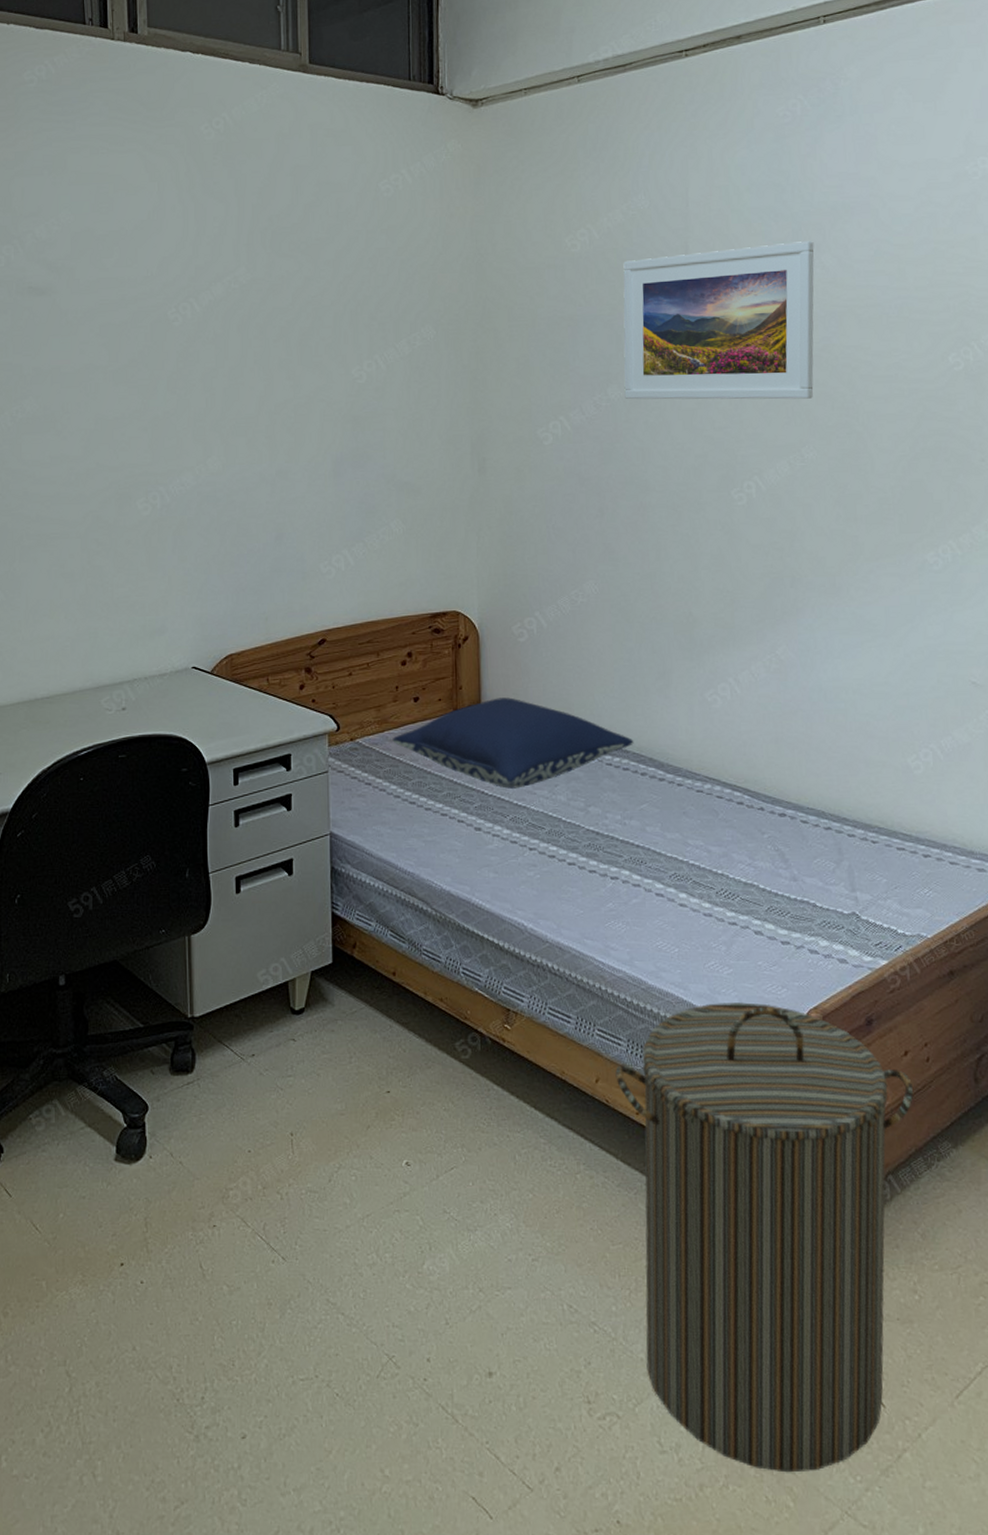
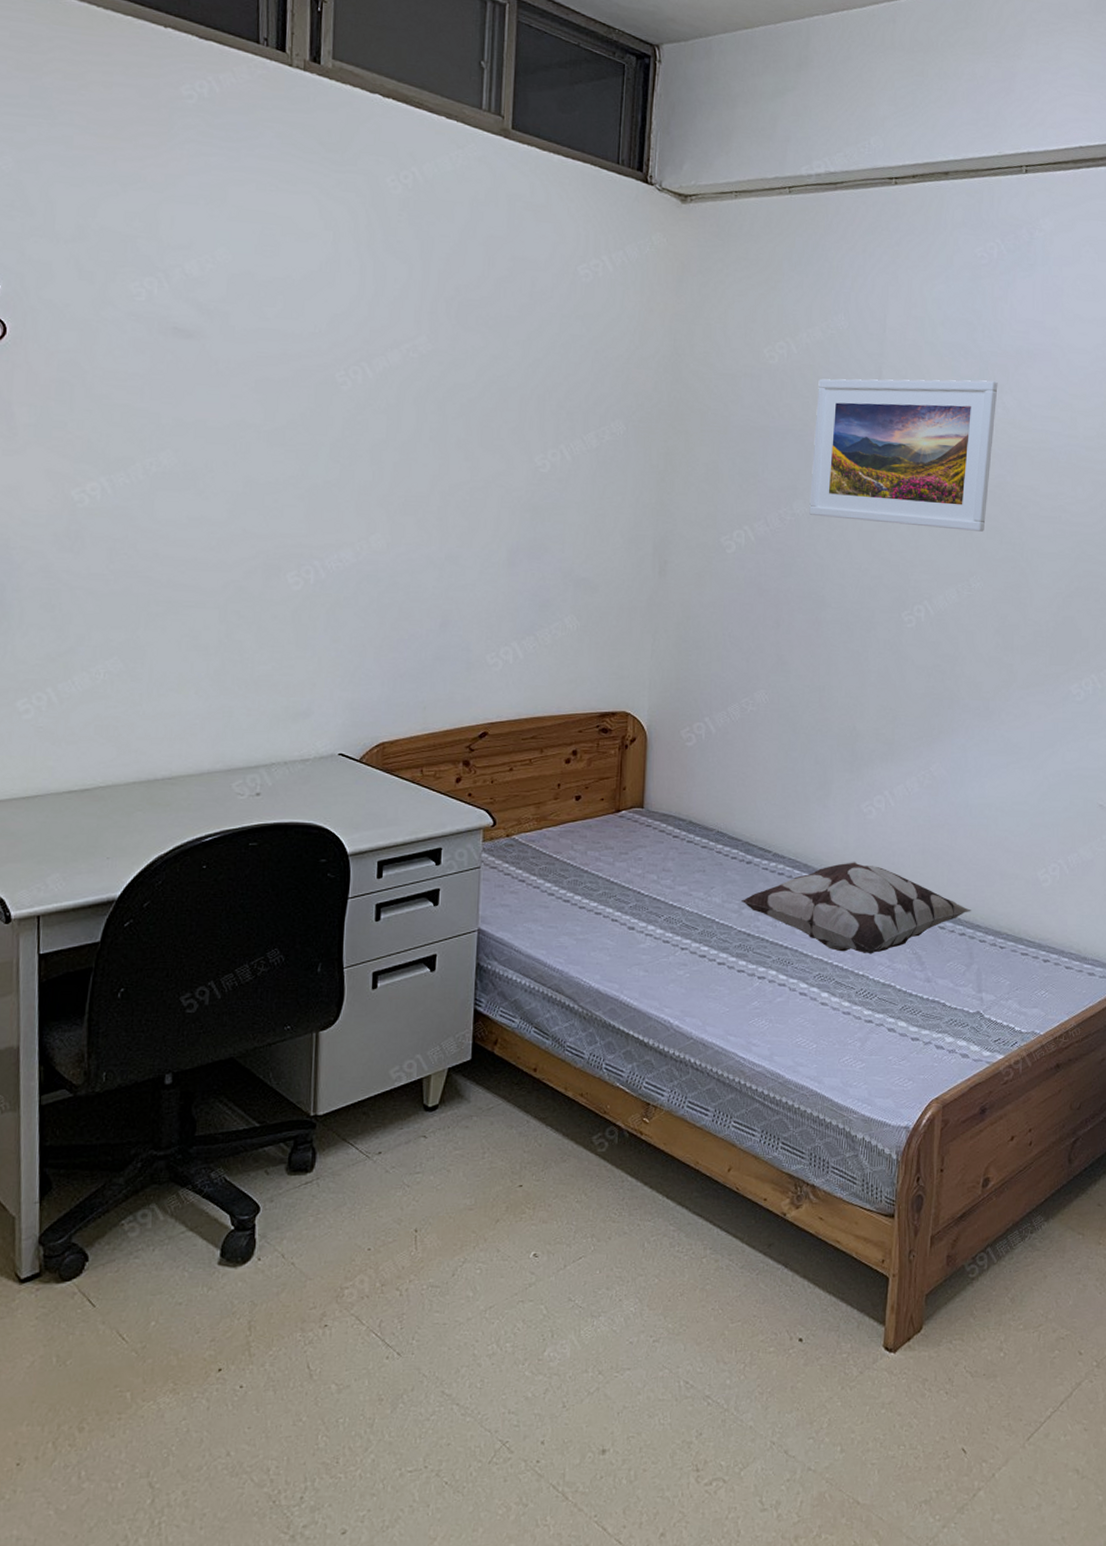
pillow: present [392,697,634,789] -> none [550,800,791,890]
decorative pillow: none [586,753,836,852] -> present [740,861,972,954]
laundry hamper: present [615,1002,914,1473] -> none [747,1094,1016,1519]

